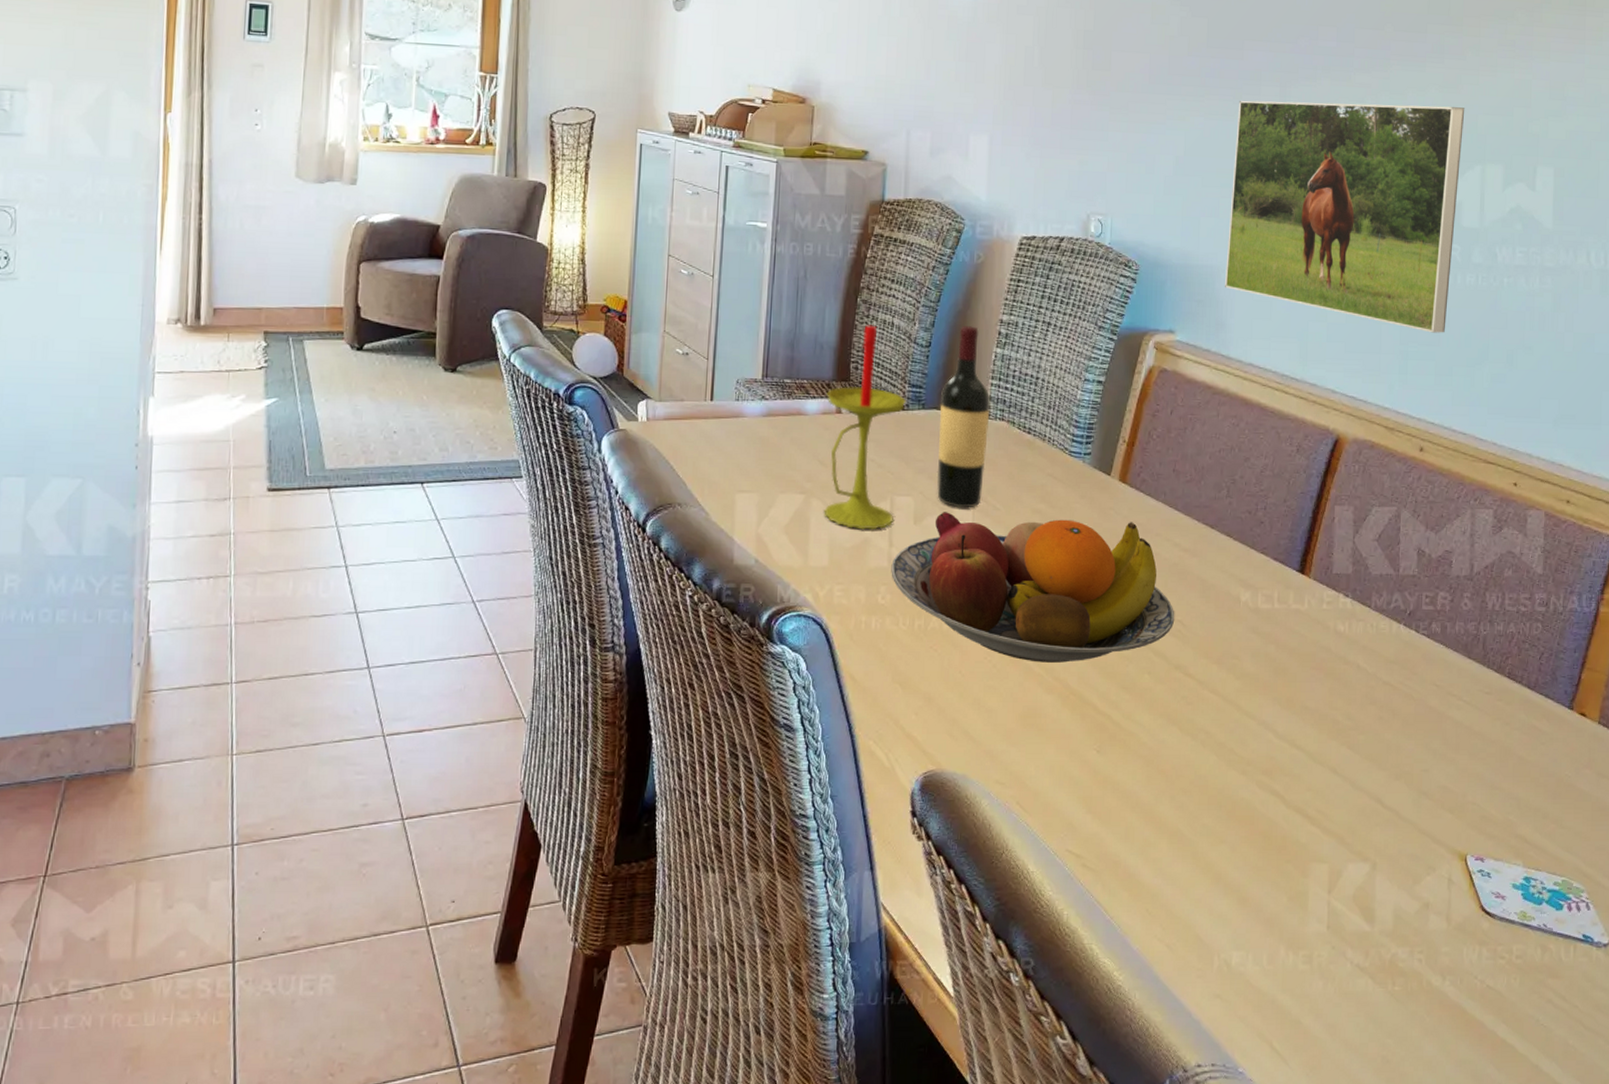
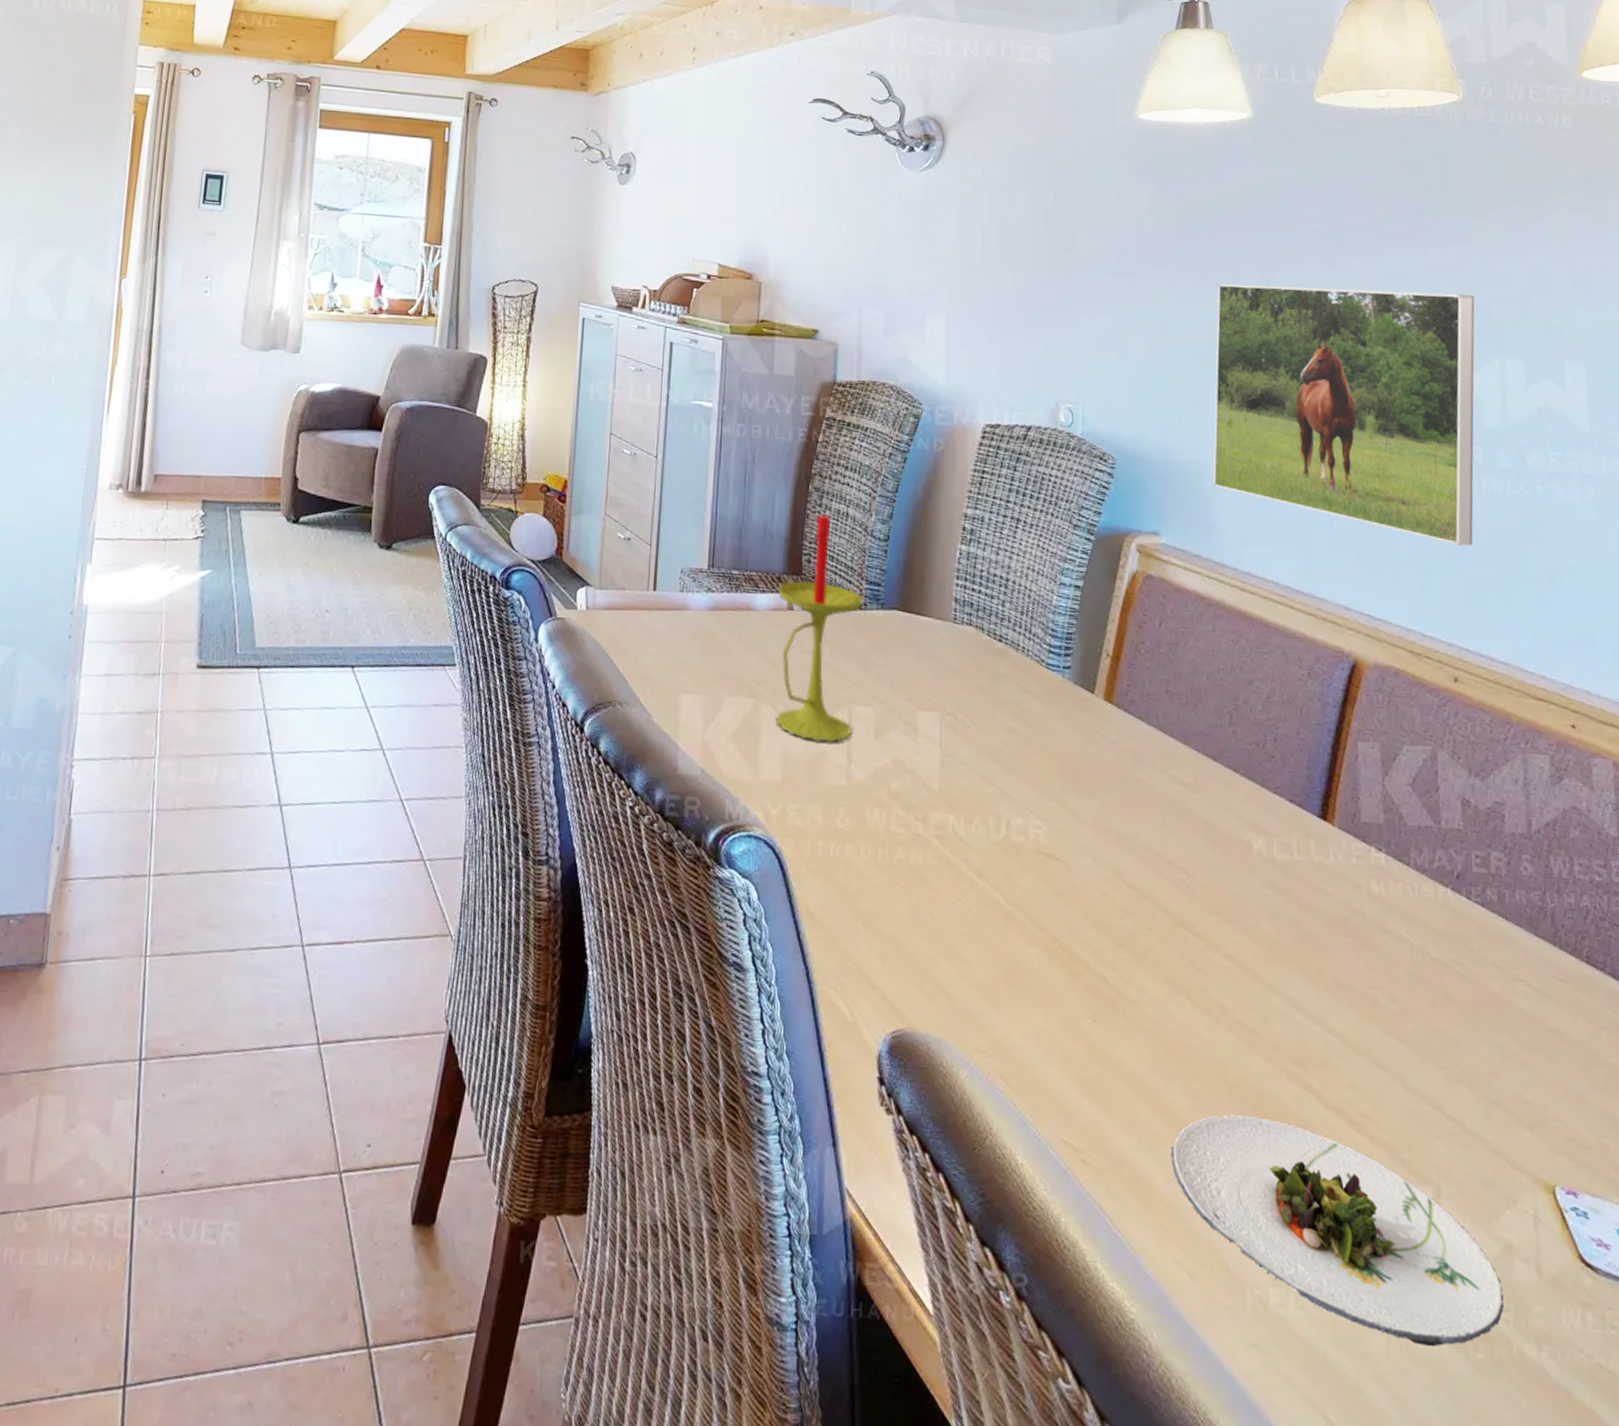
fruit bowl: present [891,512,1175,663] -> none [850,726,1177,910]
wine bottle: present [936,325,991,508] -> none [899,518,956,723]
salad plate: none [1158,819,1419,984] -> present [1171,1115,1504,1346]

